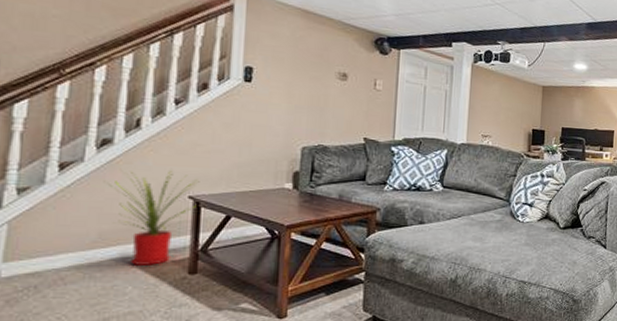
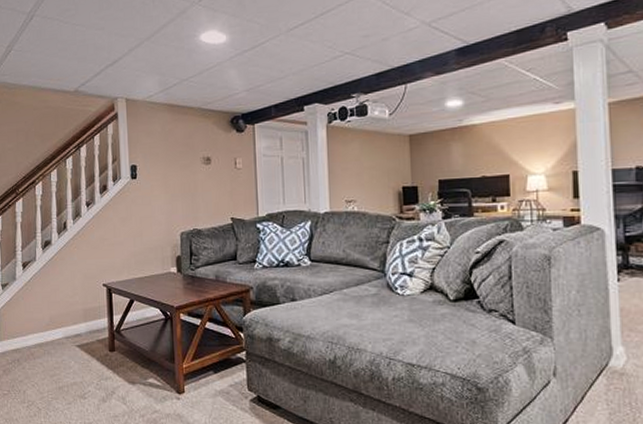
house plant: present [109,171,200,265] -> none [52,263,109,344]

